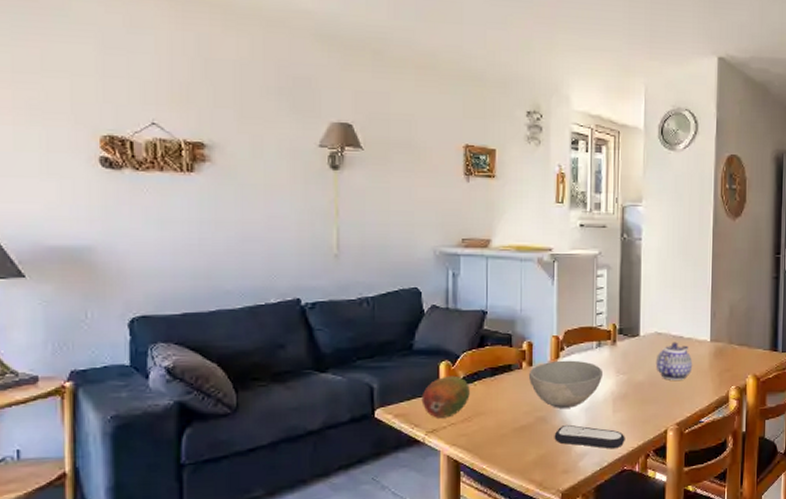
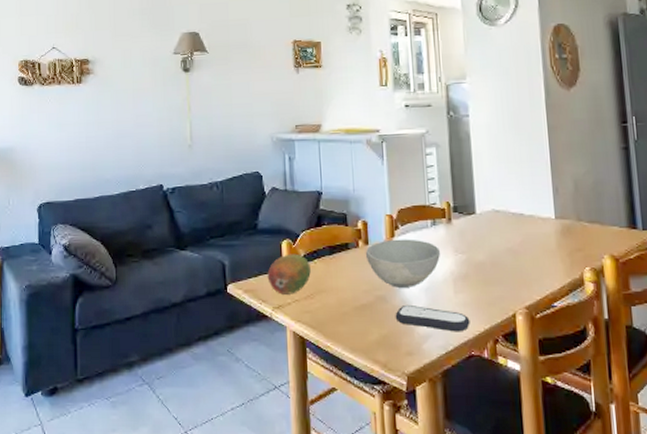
teapot: present [655,342,693,380] -> none [495,219,538,260]

